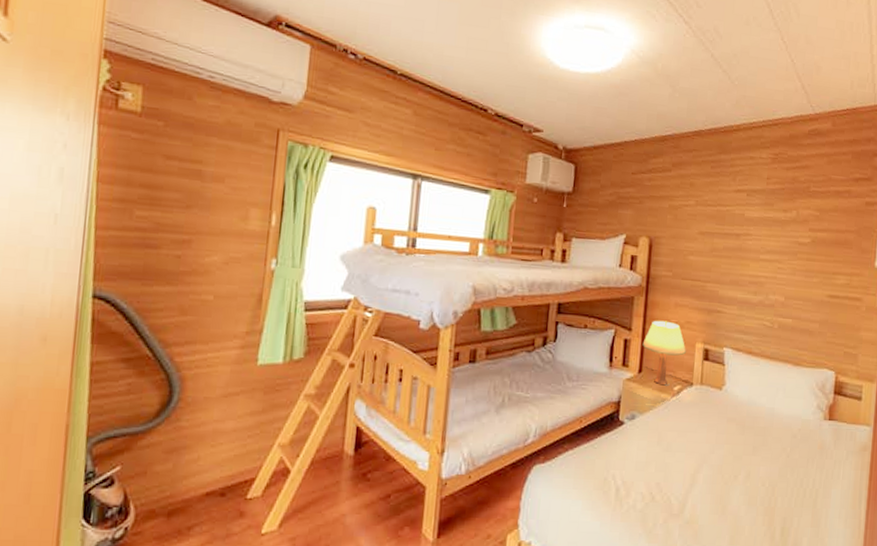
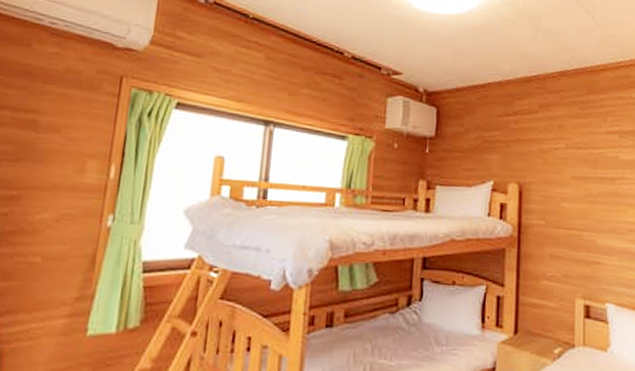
table lamp: present [642,320,686,387] -> none [517,274,565,350]

